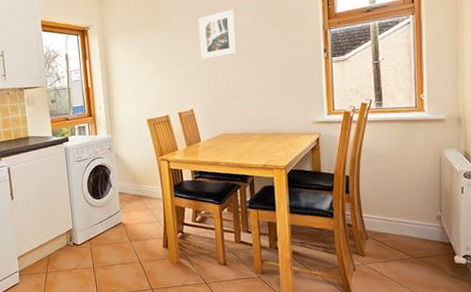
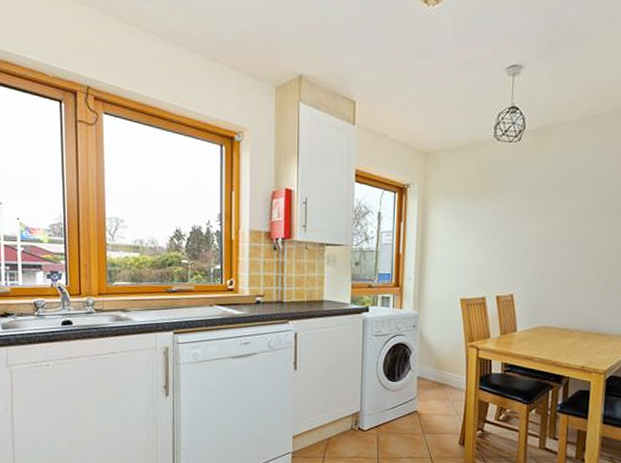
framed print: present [198,9,238,60] -> none [529,188,574,241]

